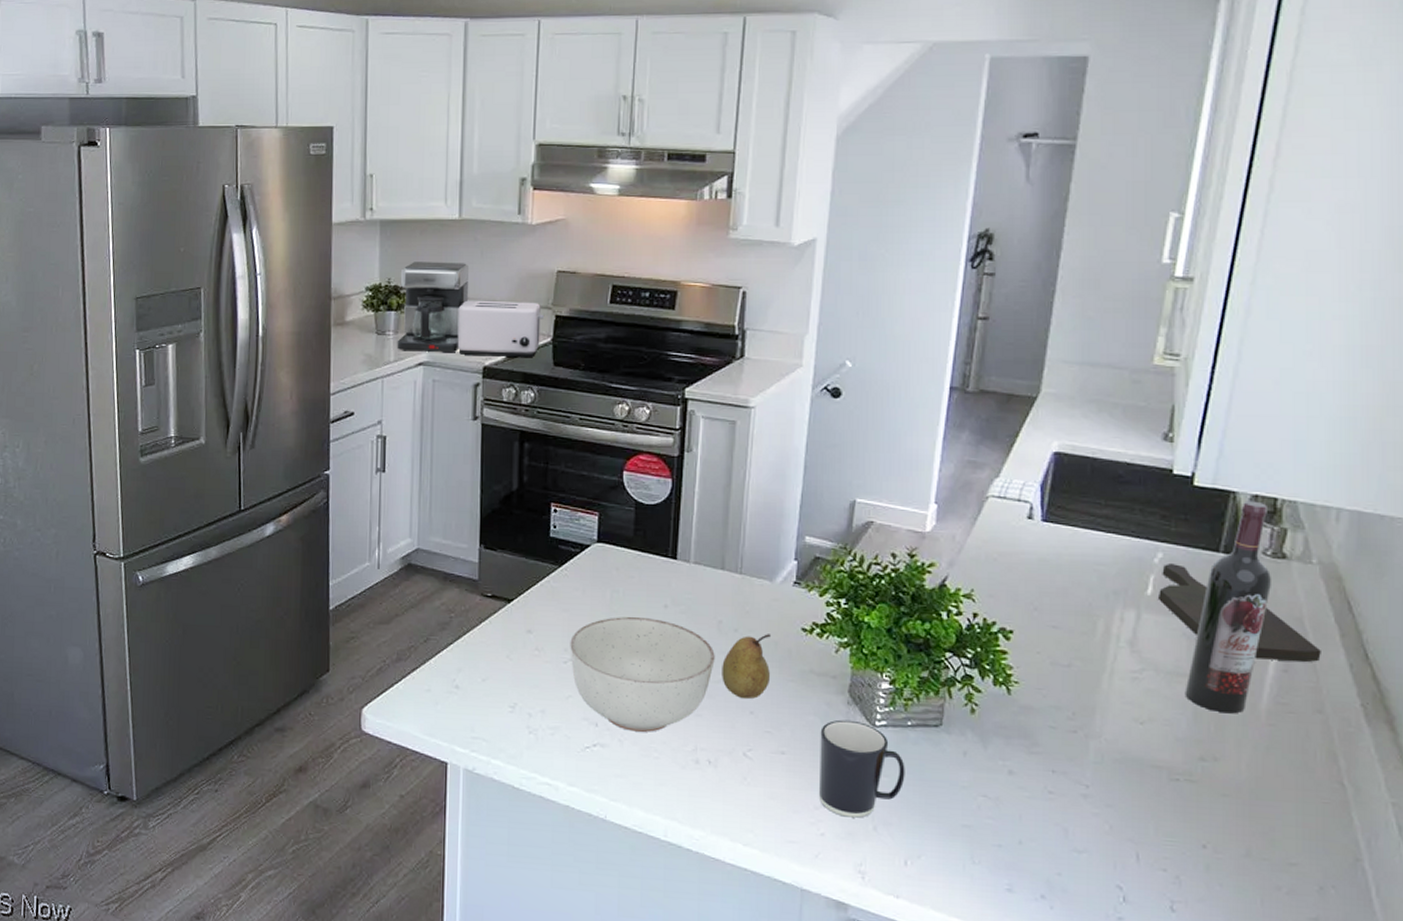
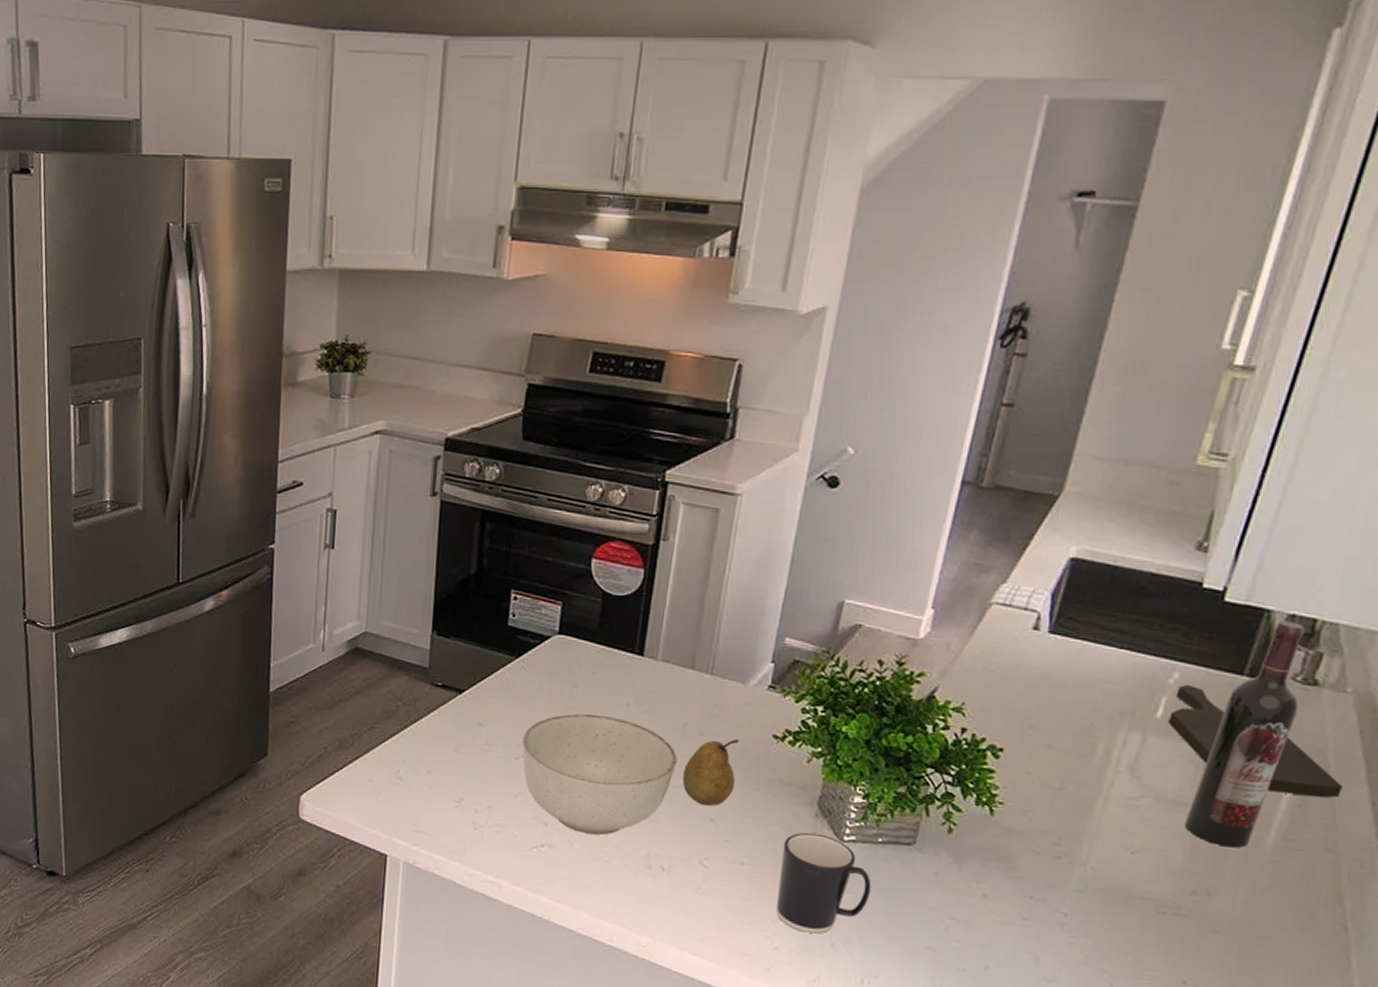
coffee maker: present [397,262,469,353] -> none [352,317,435,422]
toaster: present [457,300,545,358] -> none [418,363,516,430]

